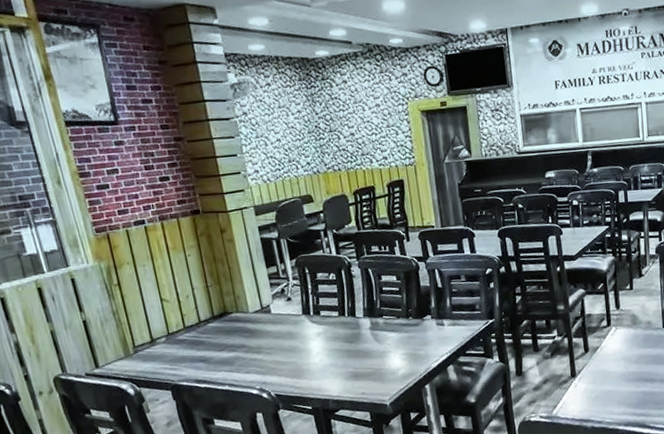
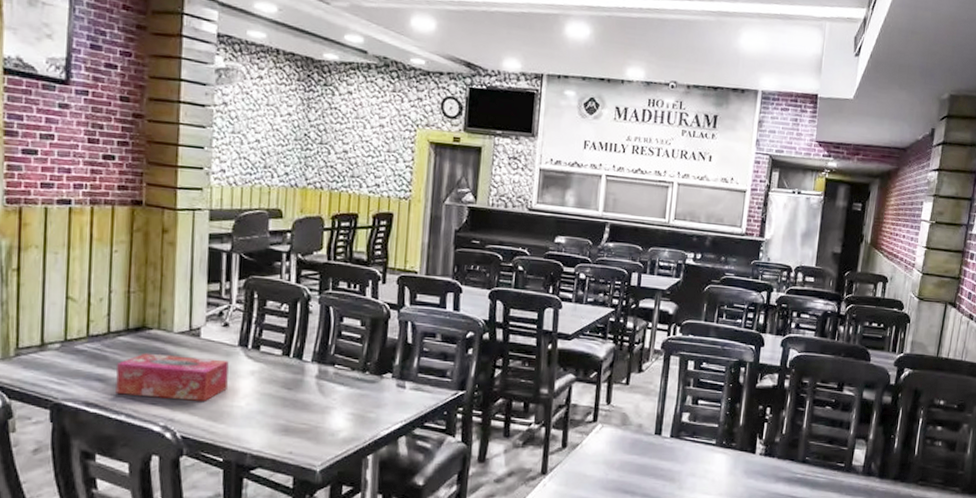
tissue box: none [212,328,302,370] -> present [116,353,229,401]

